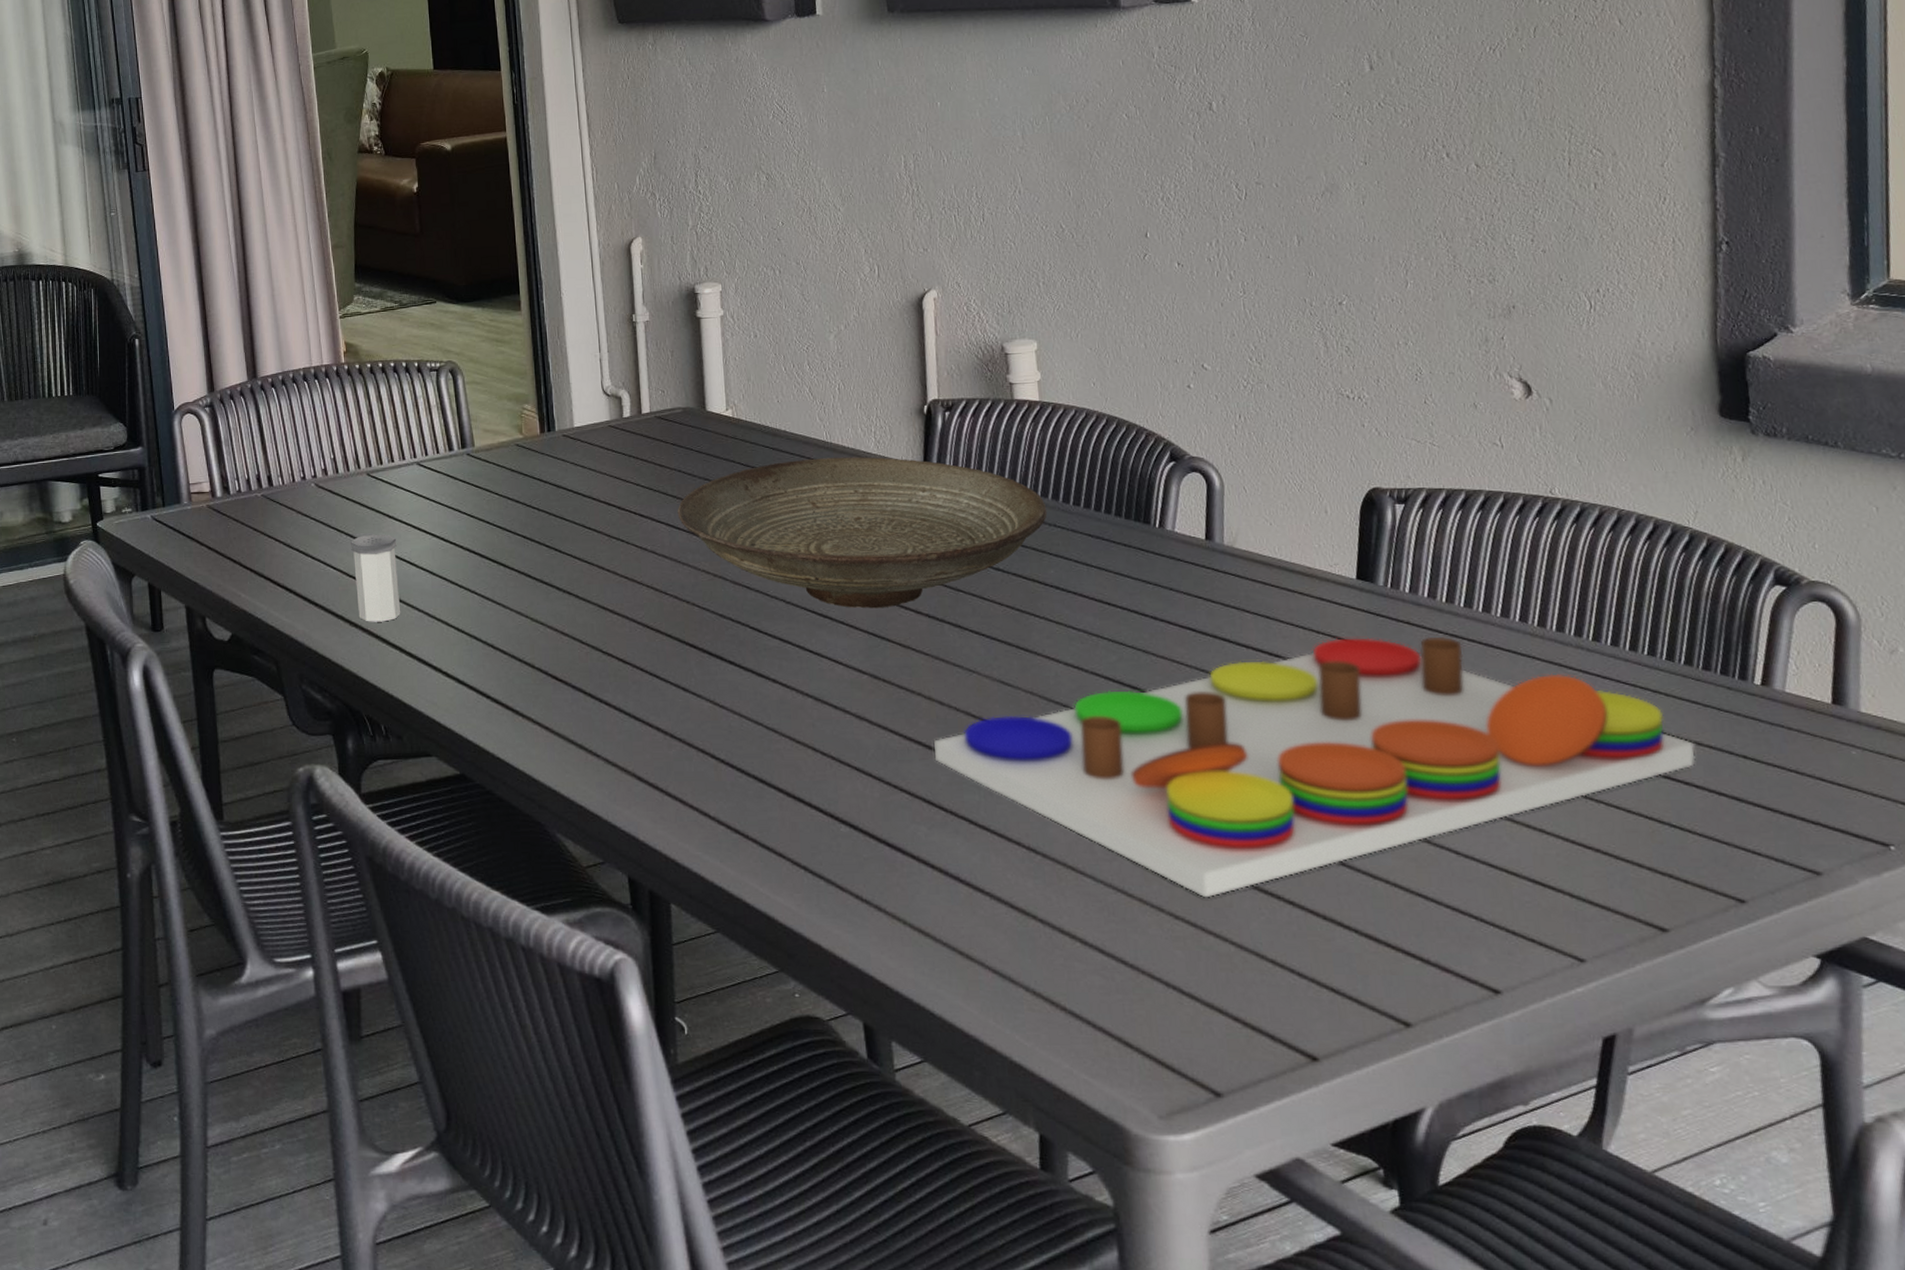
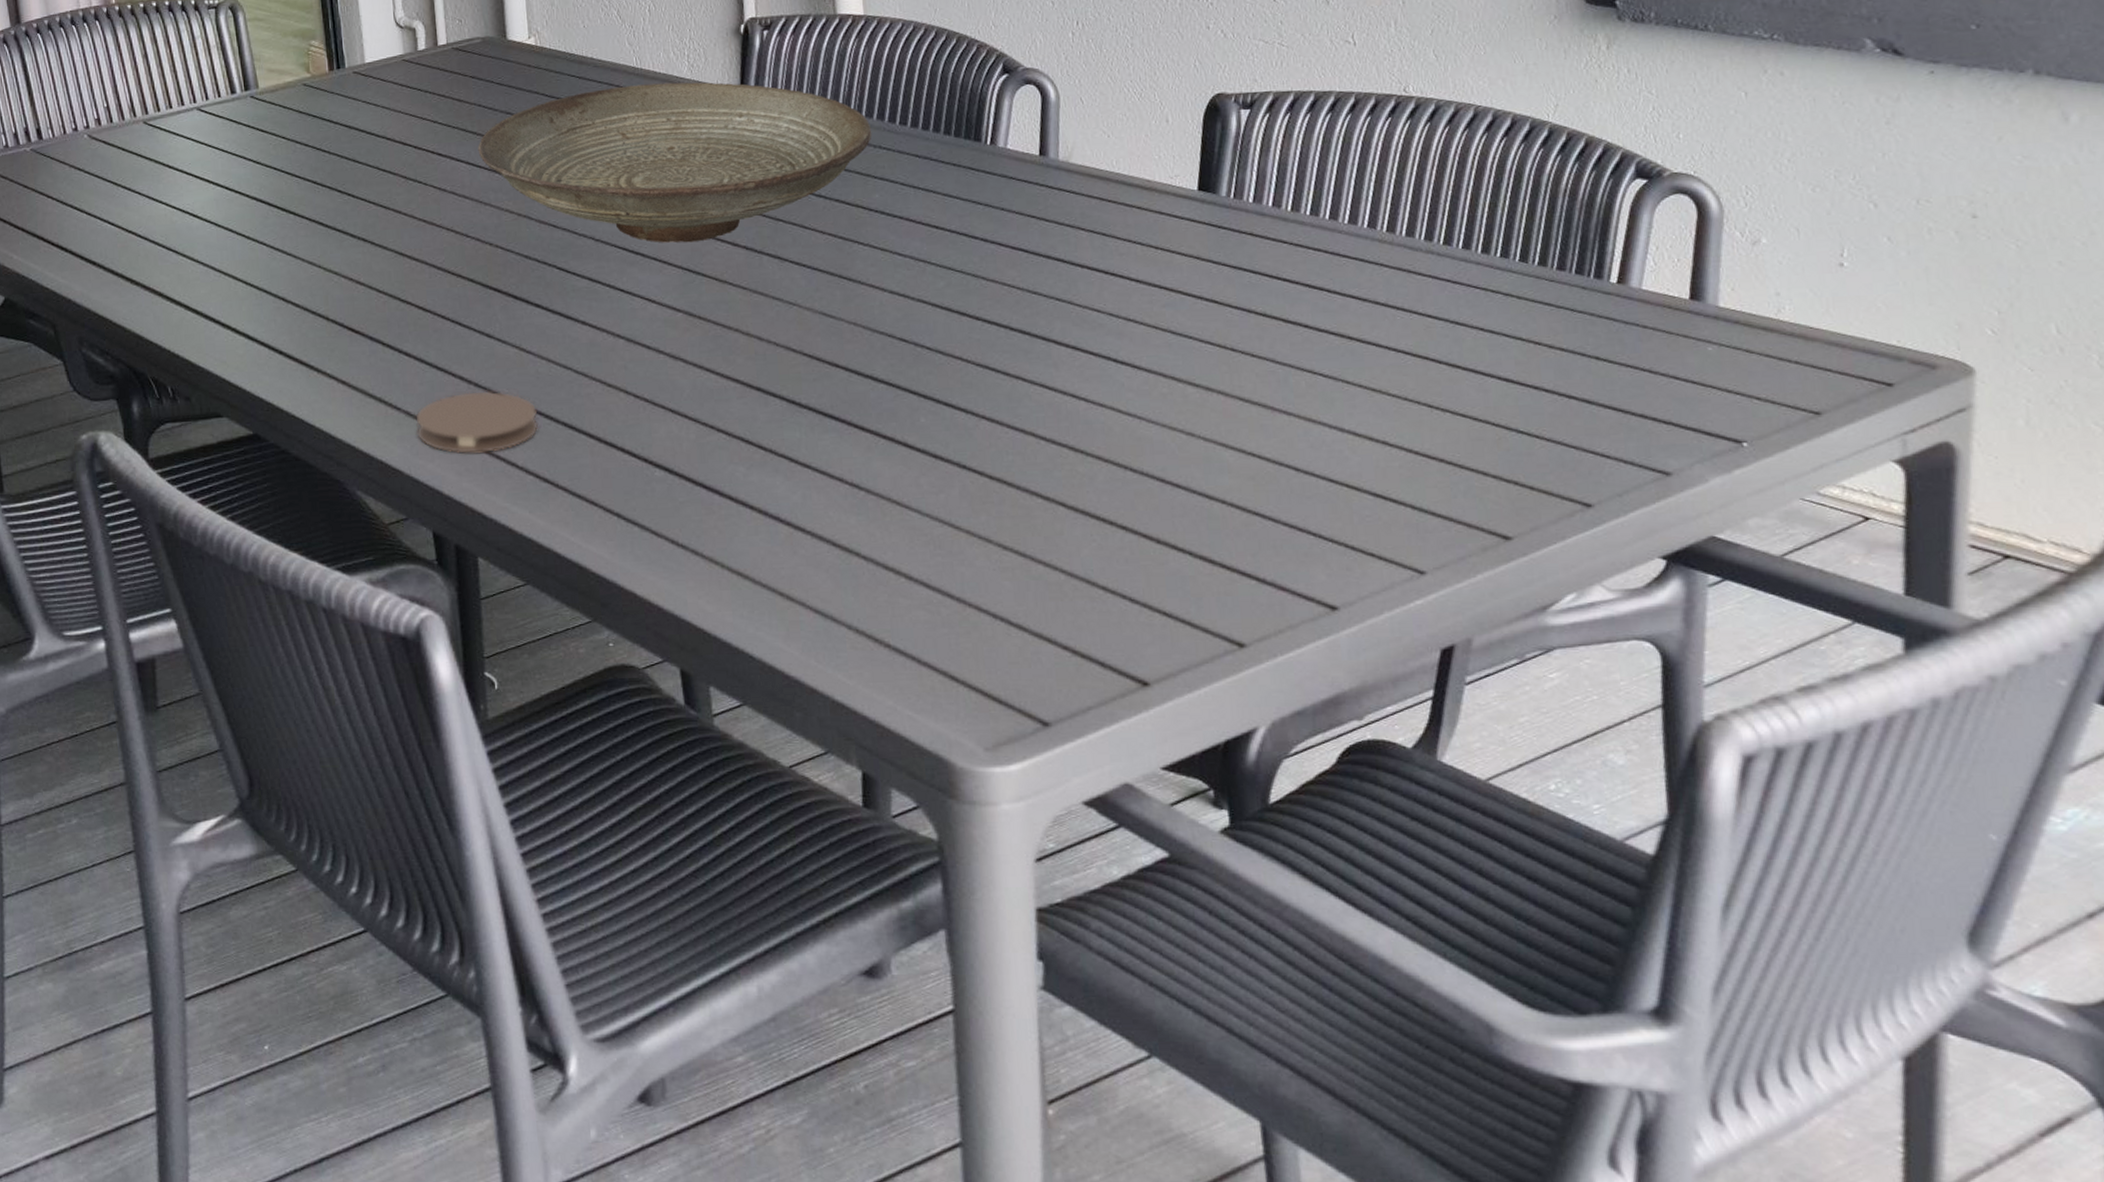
salt shaker: present [351,534,401,622] -> none [128,185,185,280]
coaster: none [614,742,731,802] -> present [415,391,539,454]
board game: present [934,636,1696,898] -> none [753,246,1546,527]

